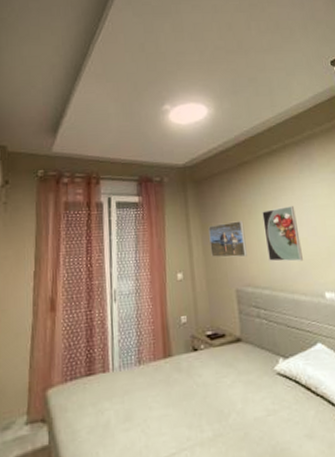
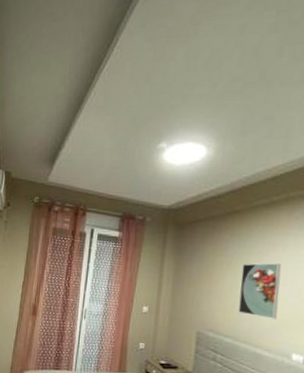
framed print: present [208,221,247,258] -> none [179,269,220,305]

